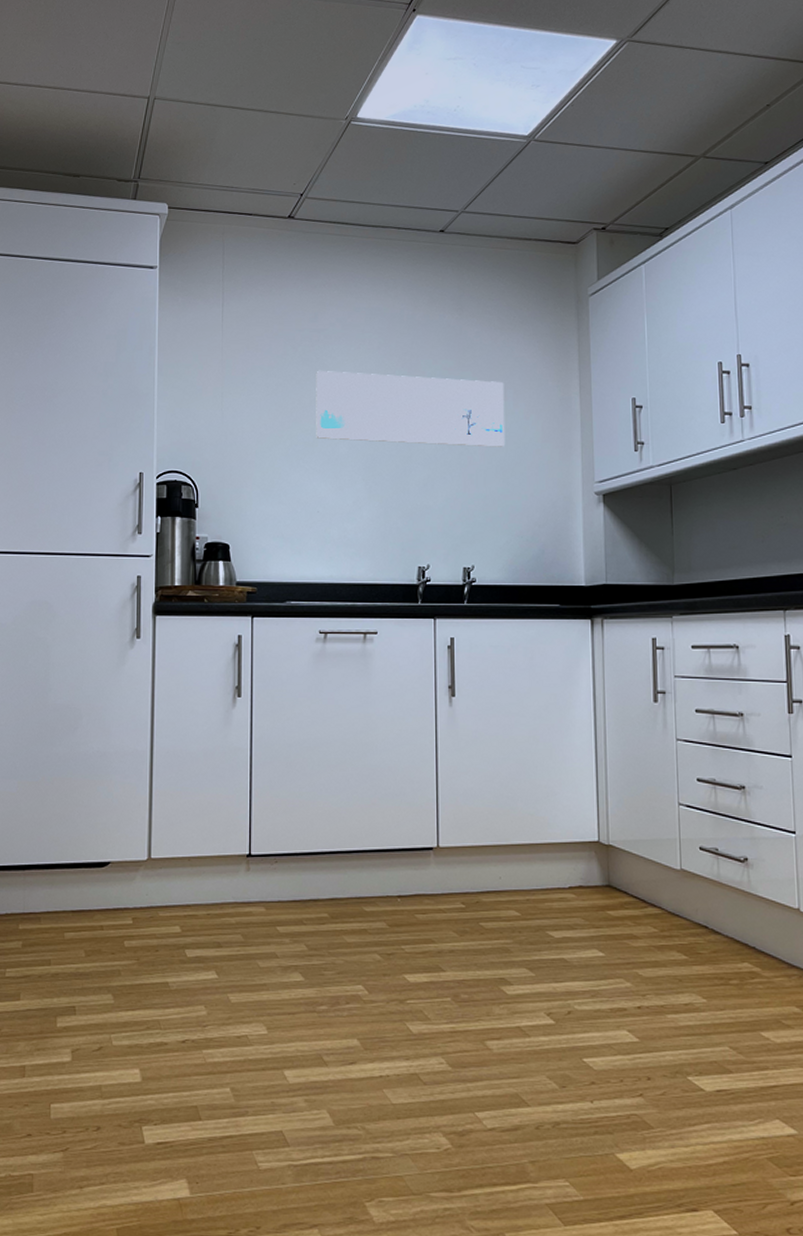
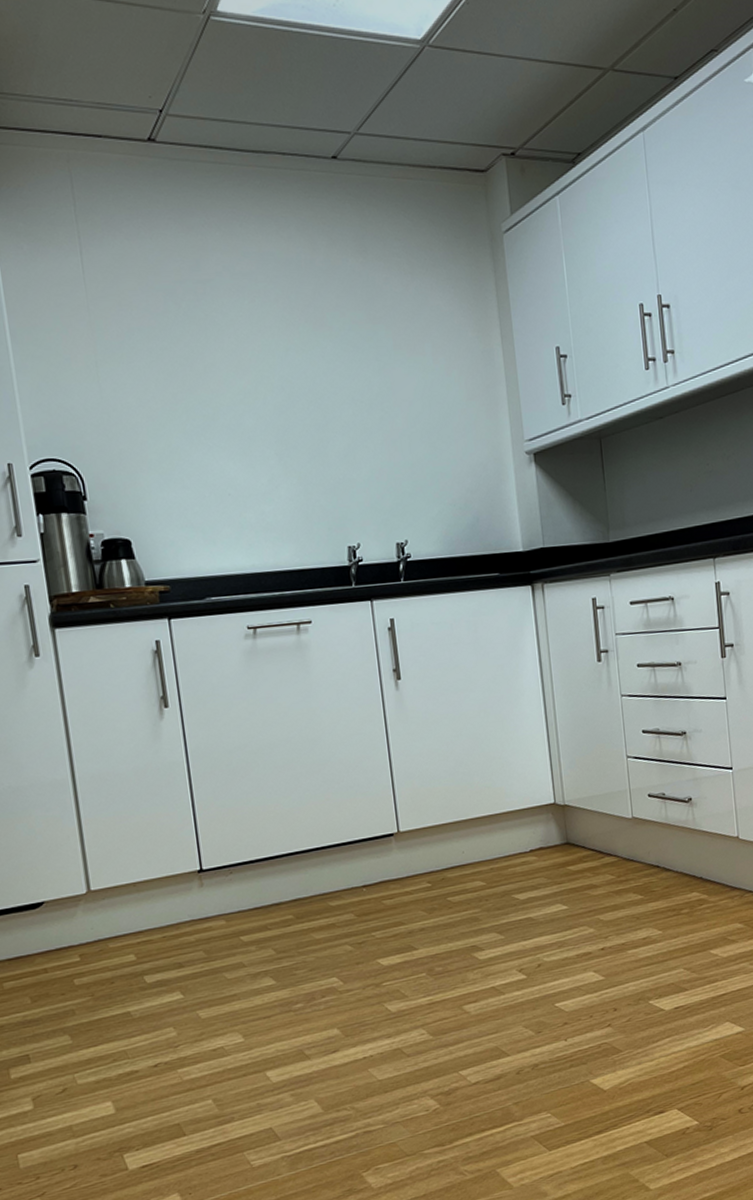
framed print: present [316,370,505,447] -> none [206,329,427,411]

